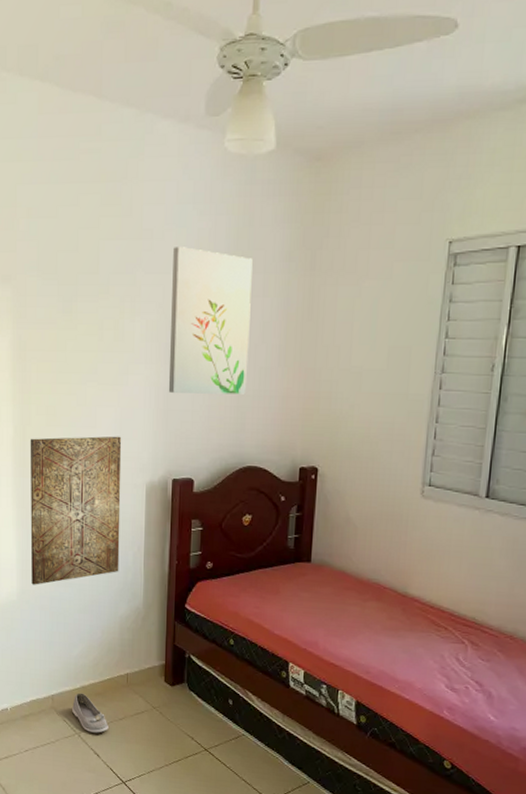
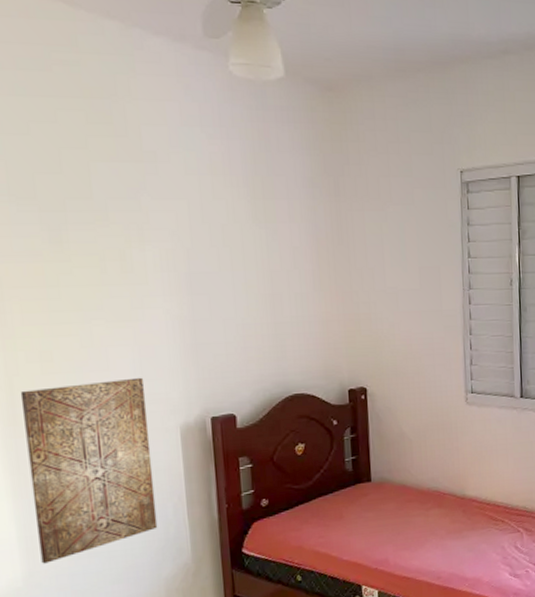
wall art: present [168,245,253,395] -> none [183,169,283,325]

